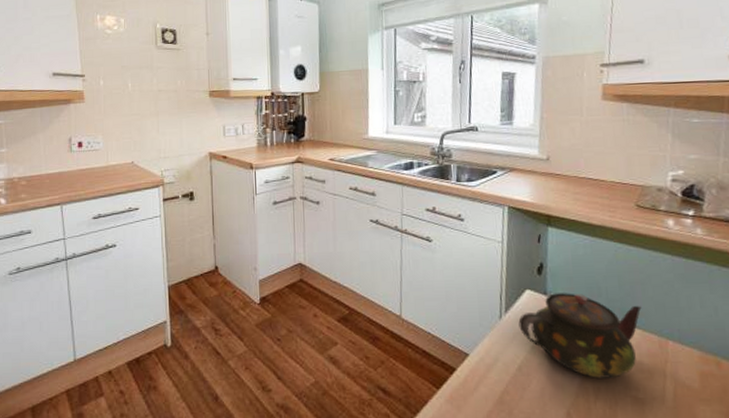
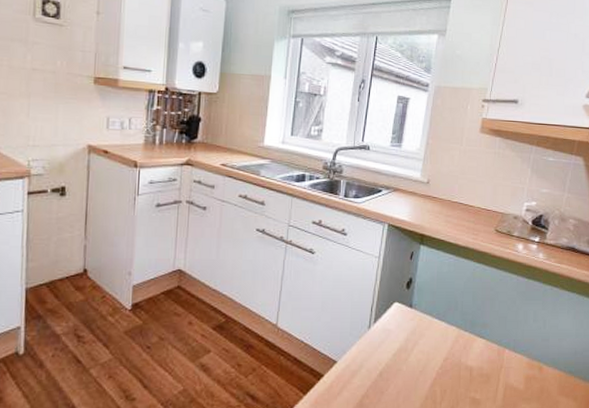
teapot: present [518,293,642,378] -> none [384,306,488,382]

